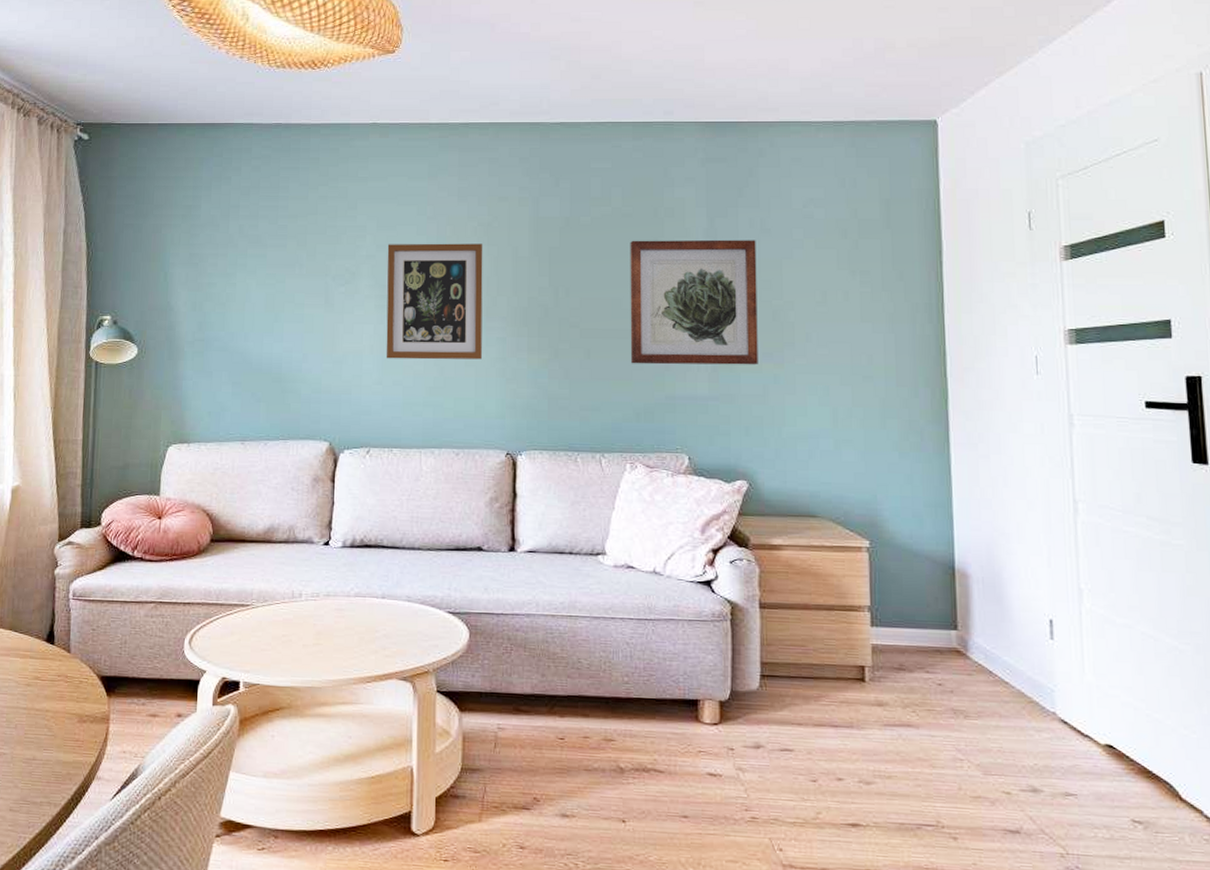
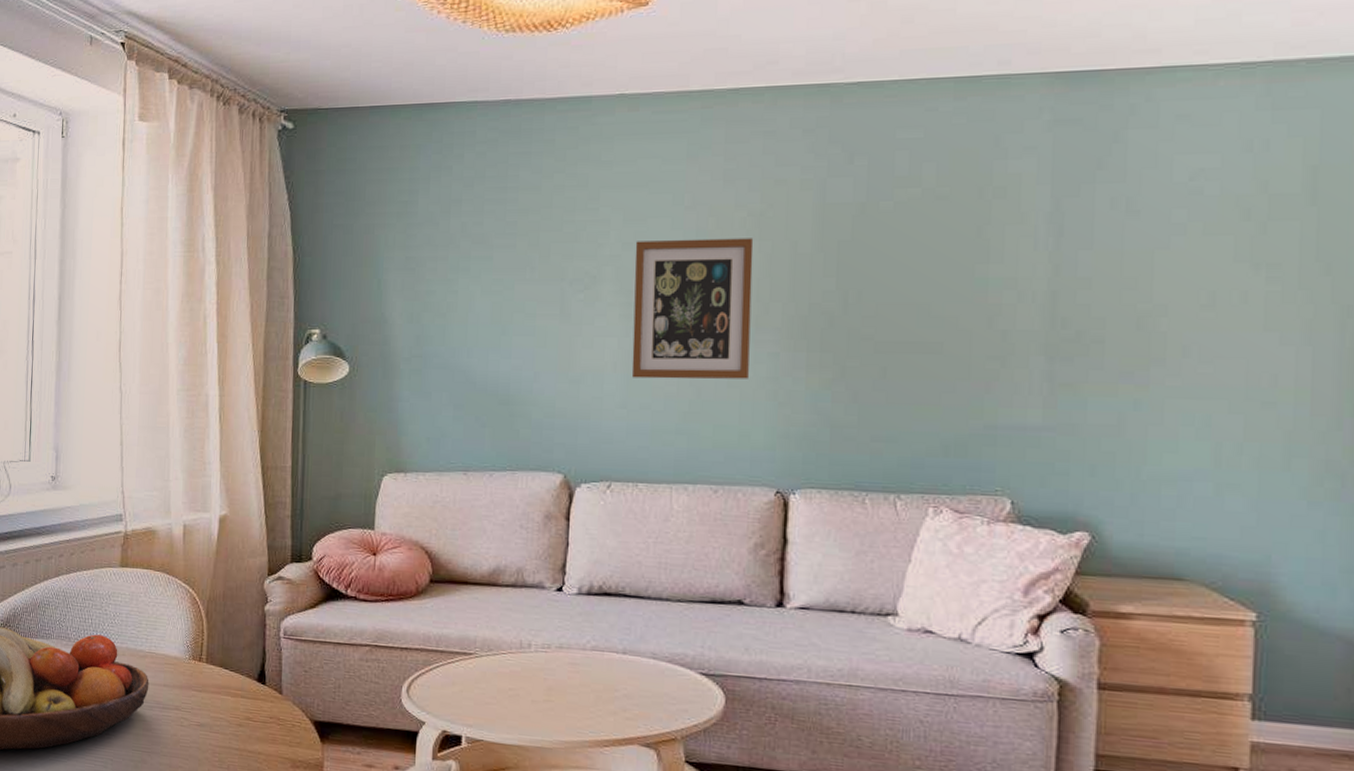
wall art: present [630,239,758,365] -> none [939,225,1119,387]

